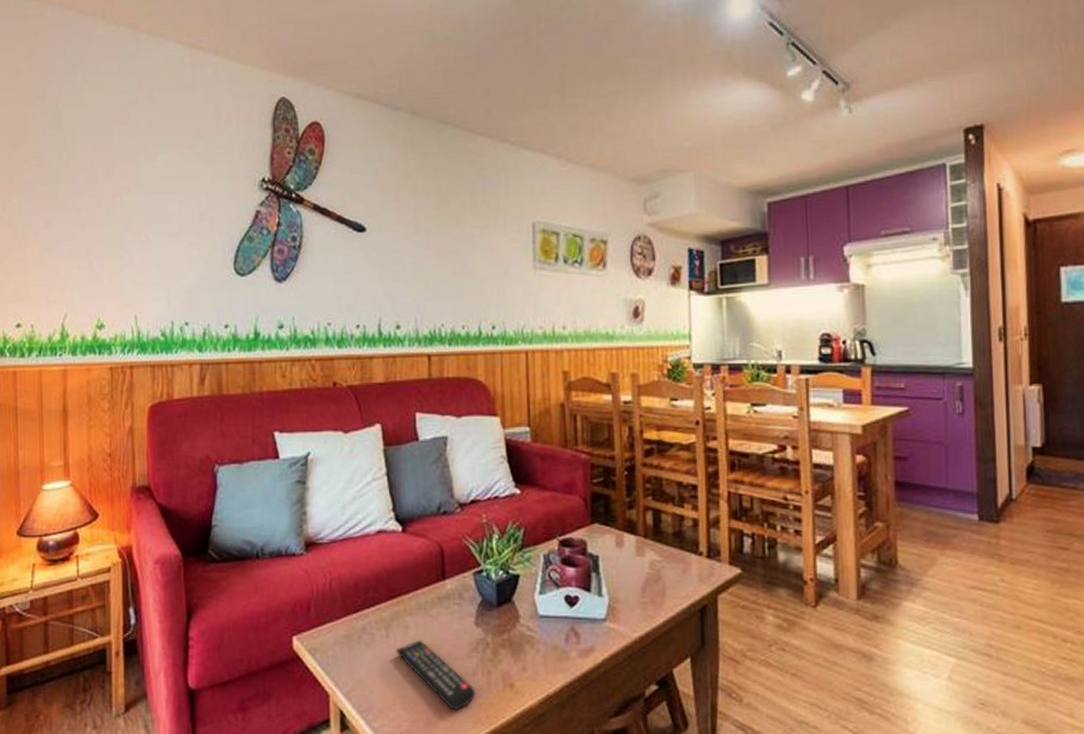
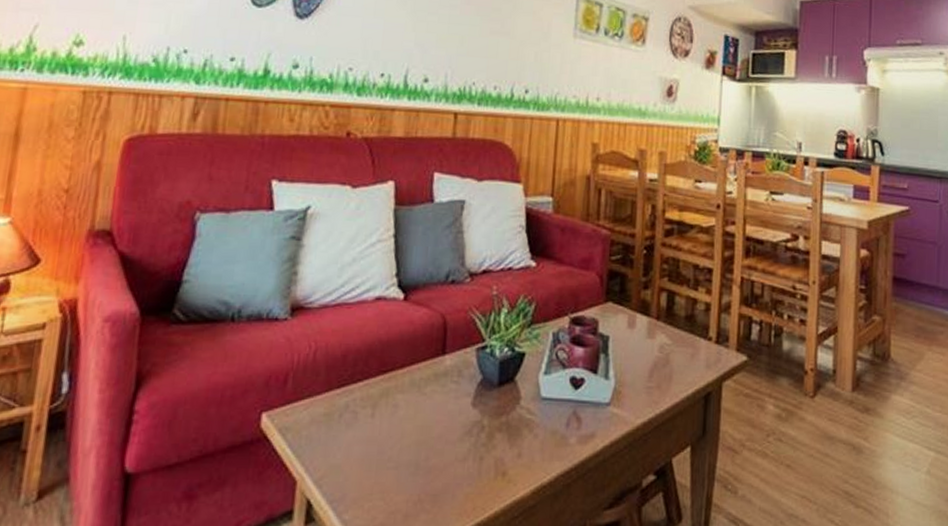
remote control: present [395,640,476,711] -> none [380,420,464,501]

